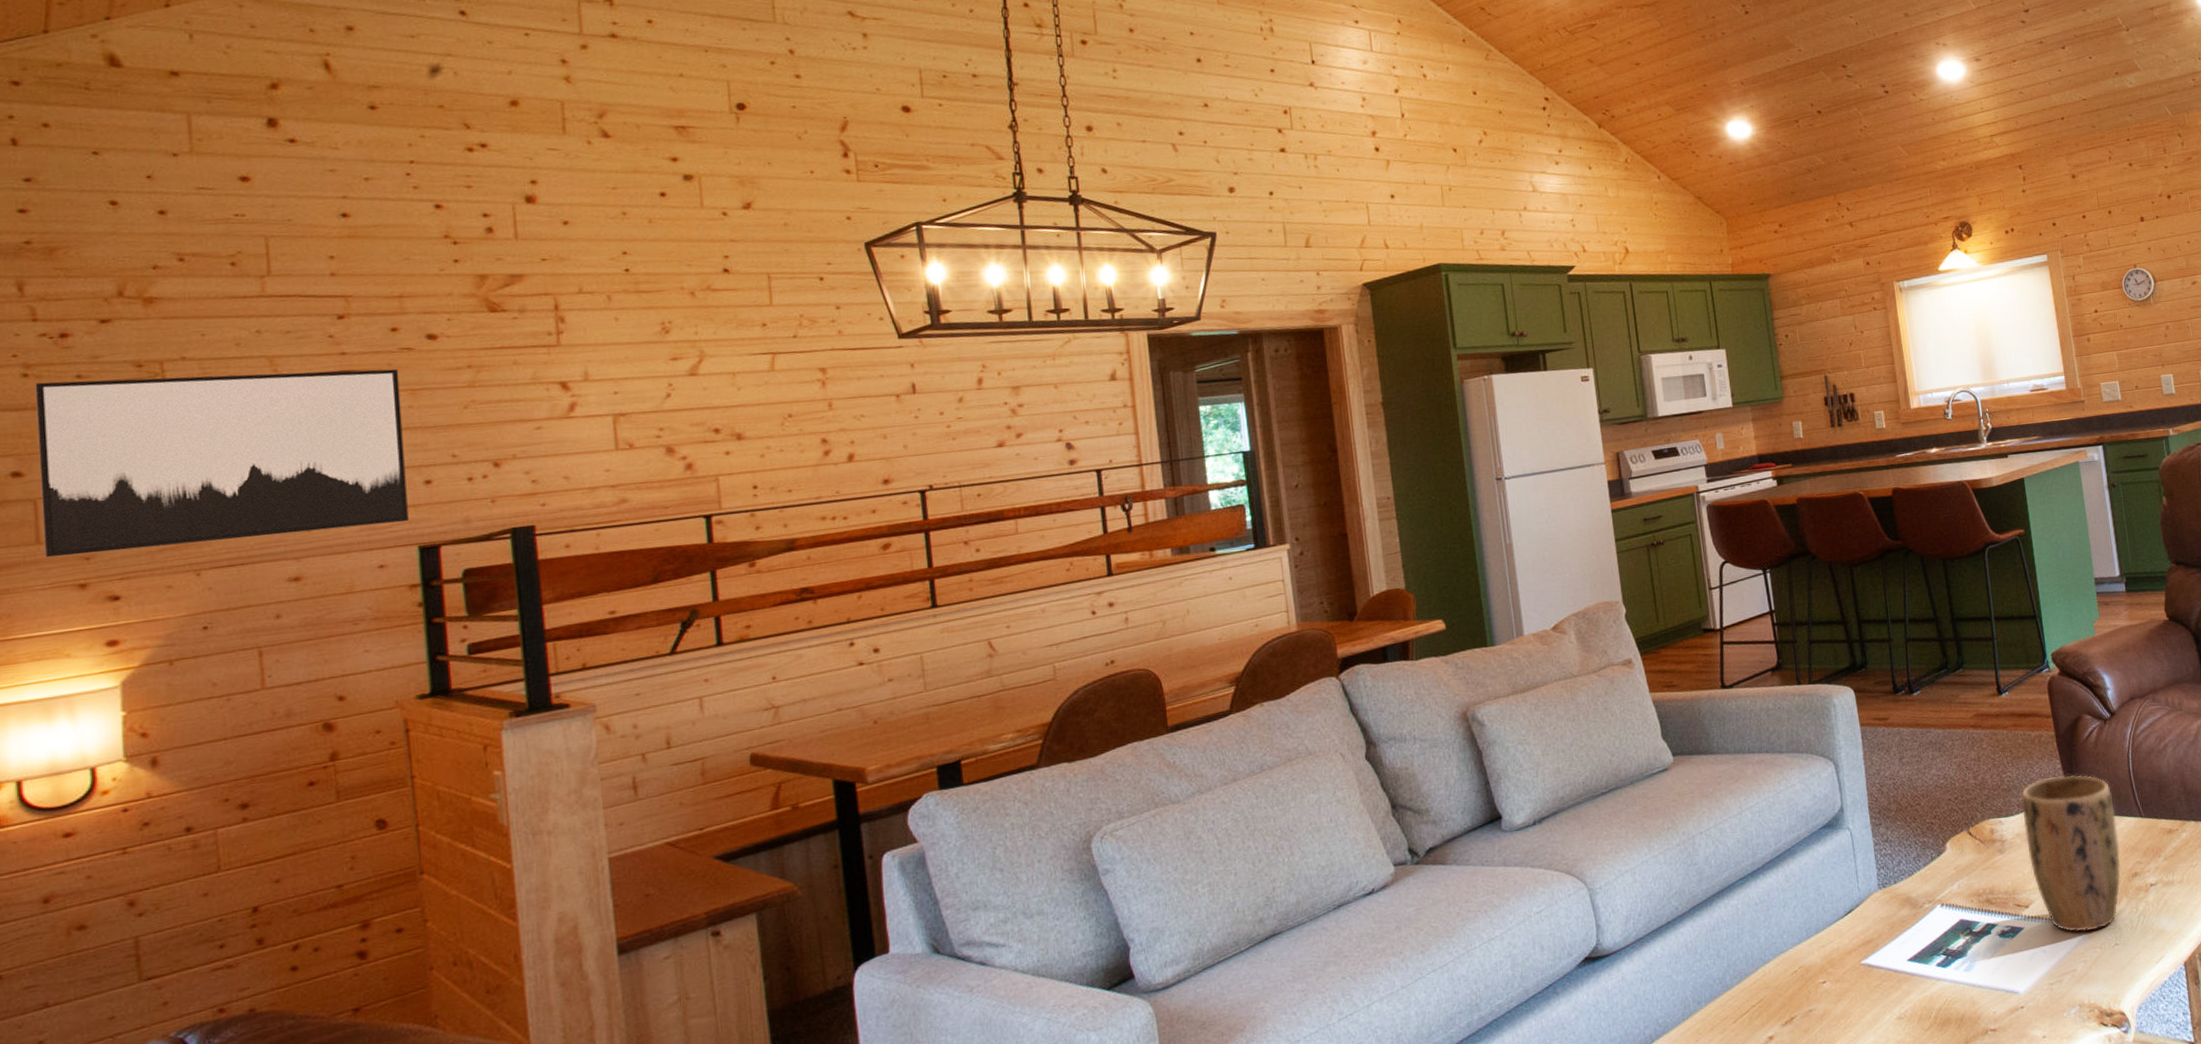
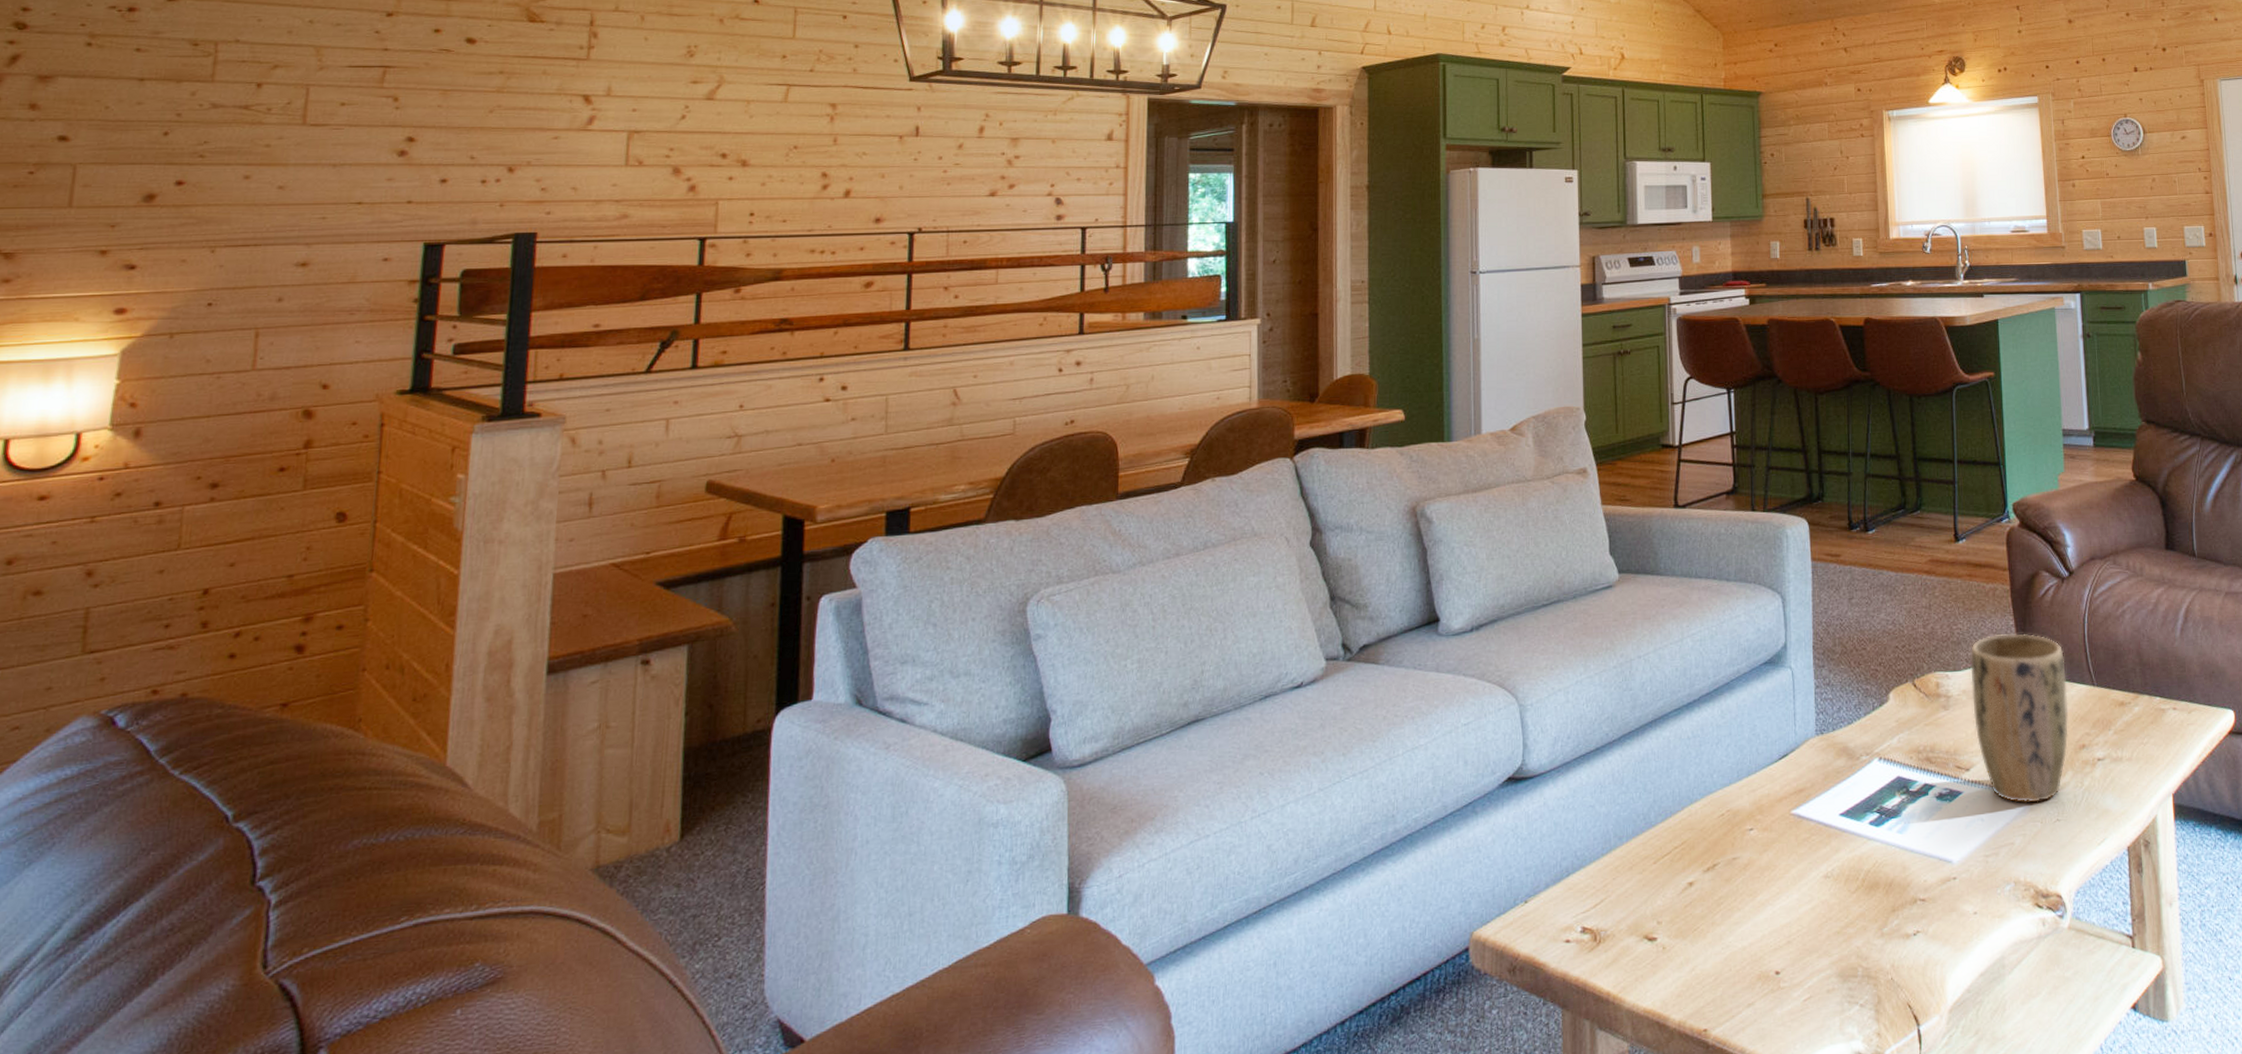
wall art: present [35,368,409,558] -> none [73,52,434,222]

